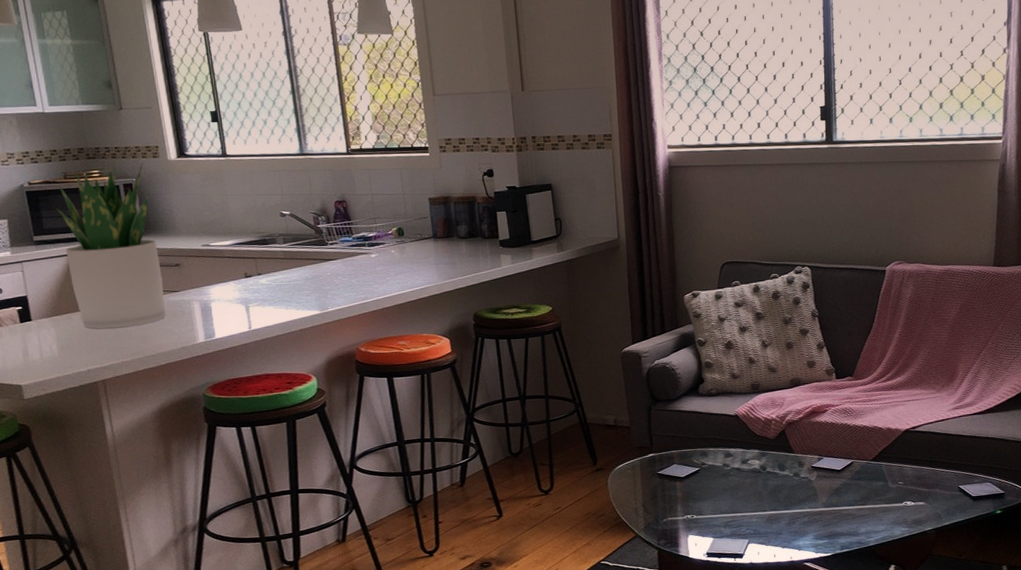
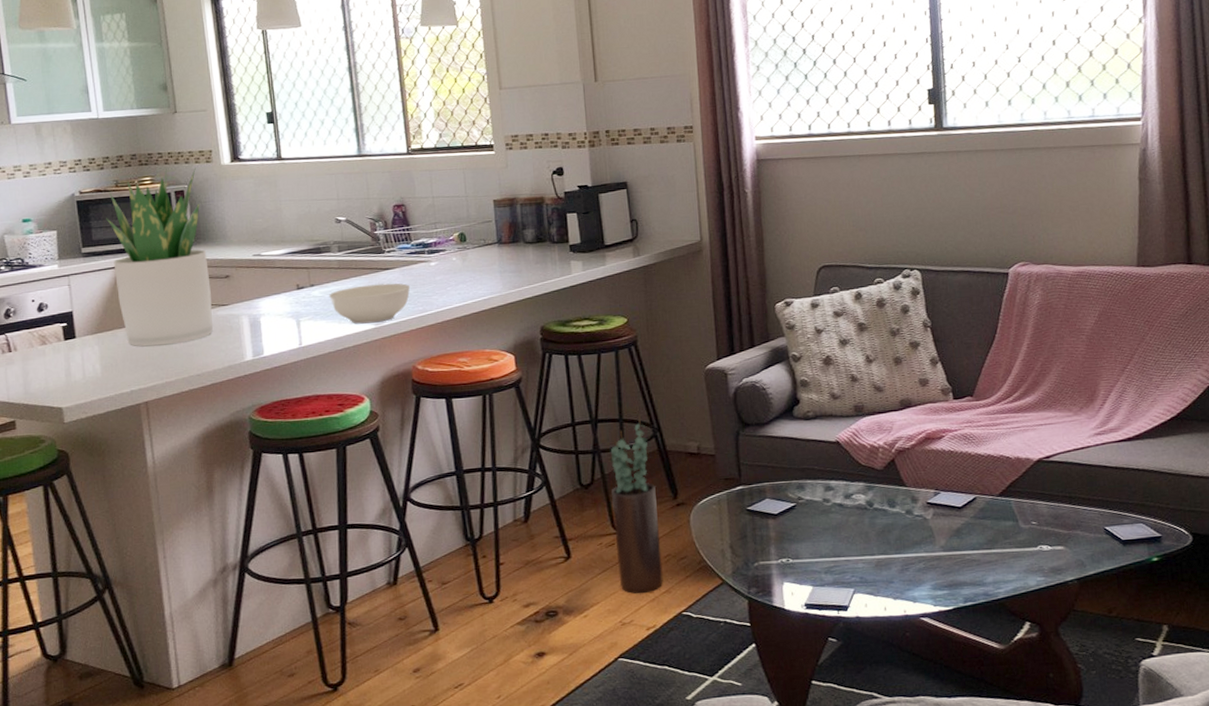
bowl: none [276,273,353,310] -> present [329,283,411,324]
vase: none [537,392,584,546] -> present [610,414,663,594]

